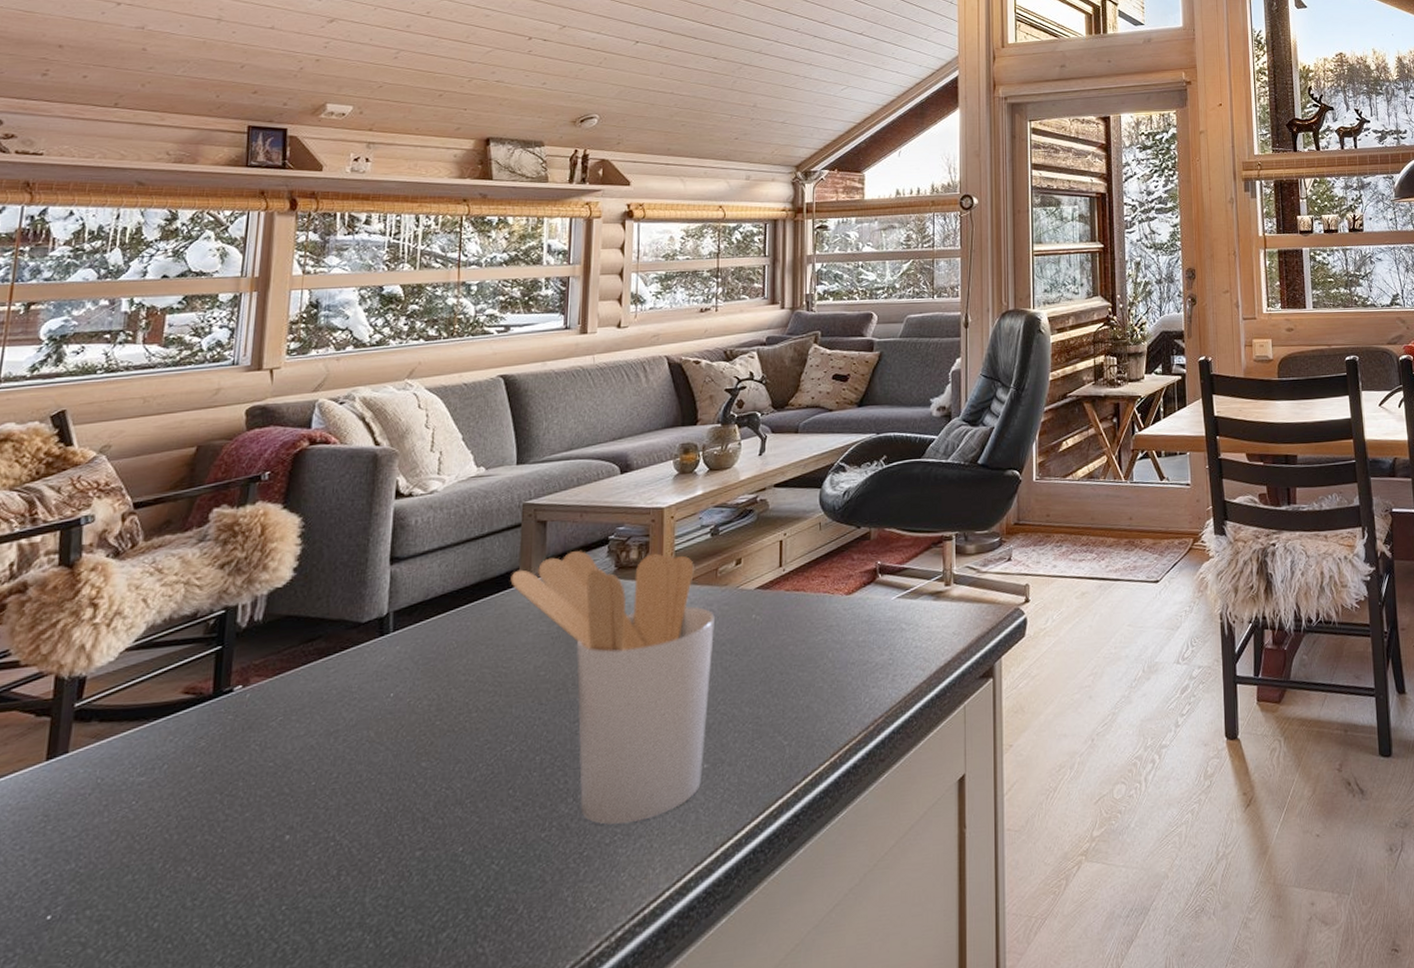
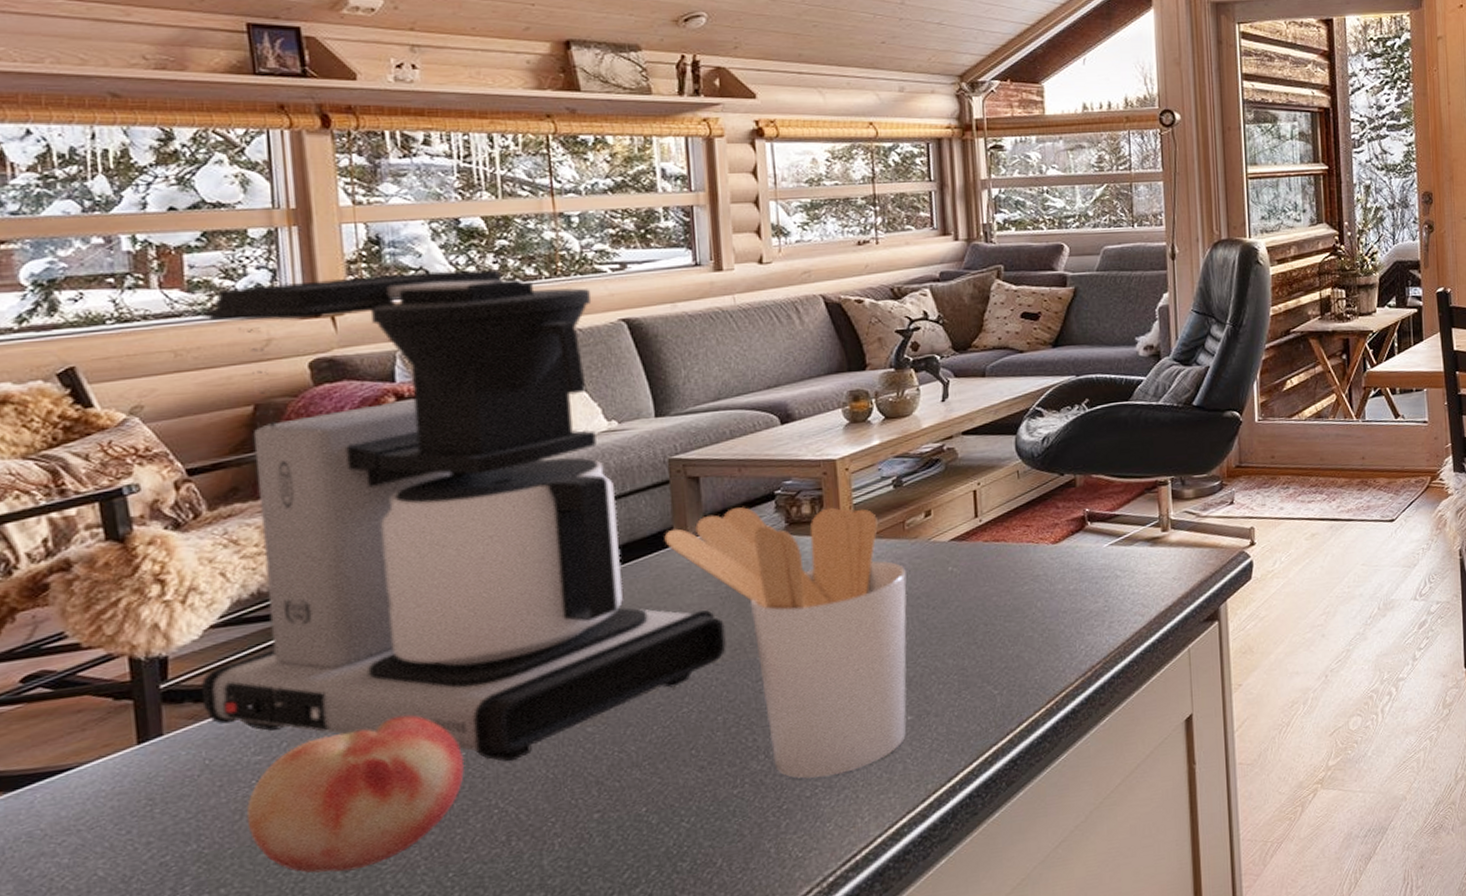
coffee maker: none [105,330,552,794] -> present [201,269,726,762]
fruit: none [120,742,313,900] -> present [246,715,465,873]

